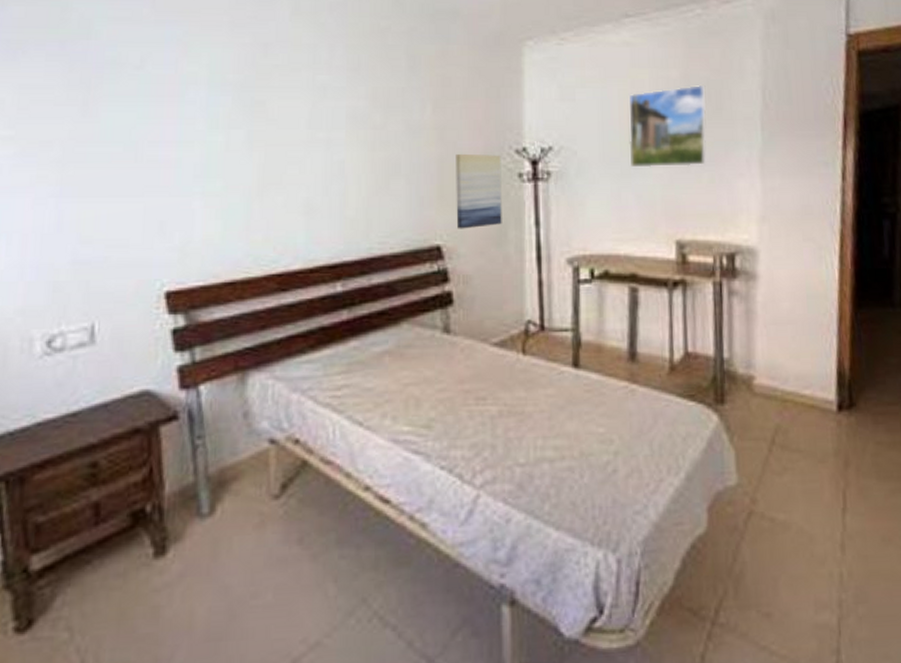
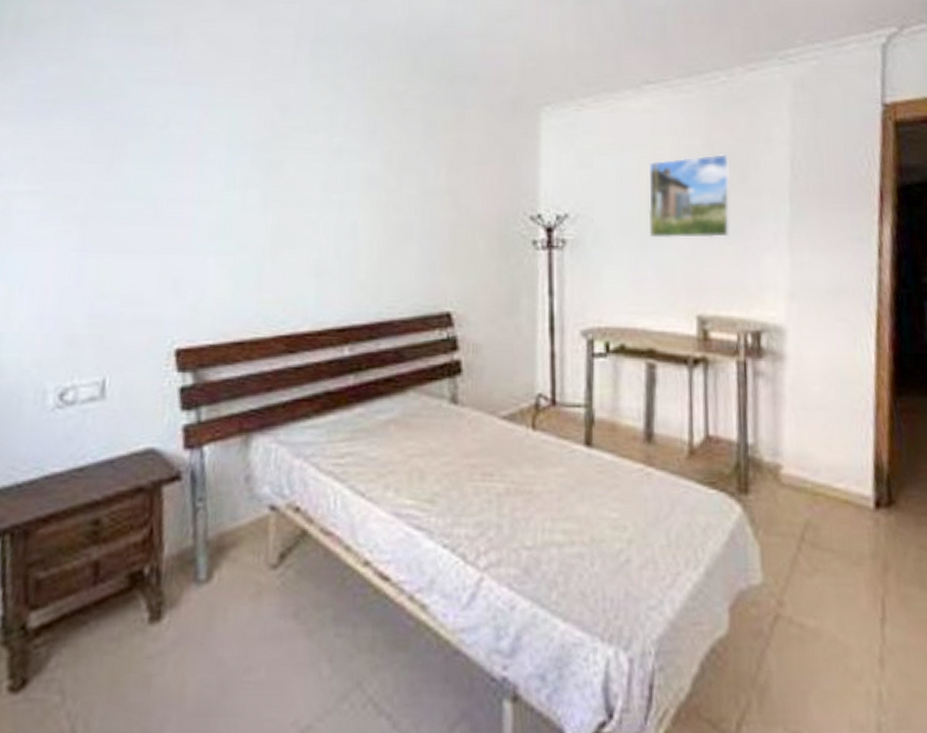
wall art: present [456,153,502,229] -> none [467,218,515,296]

